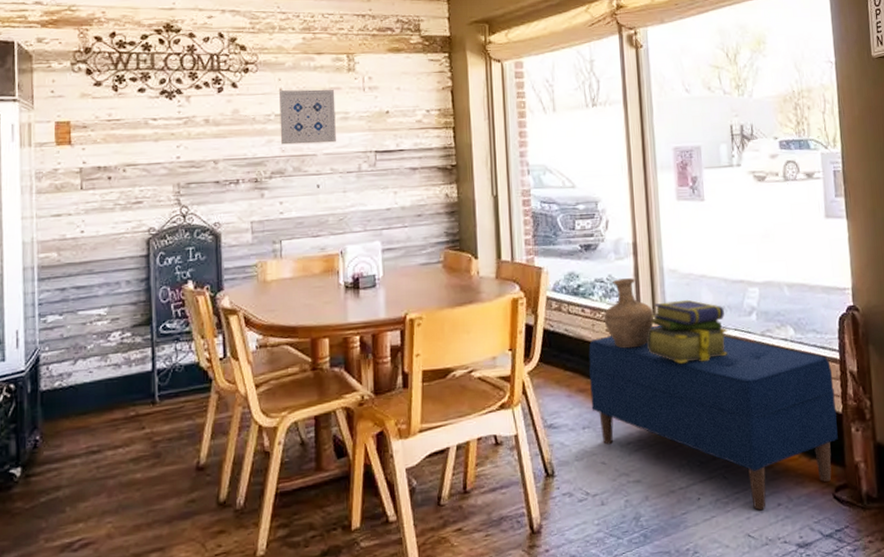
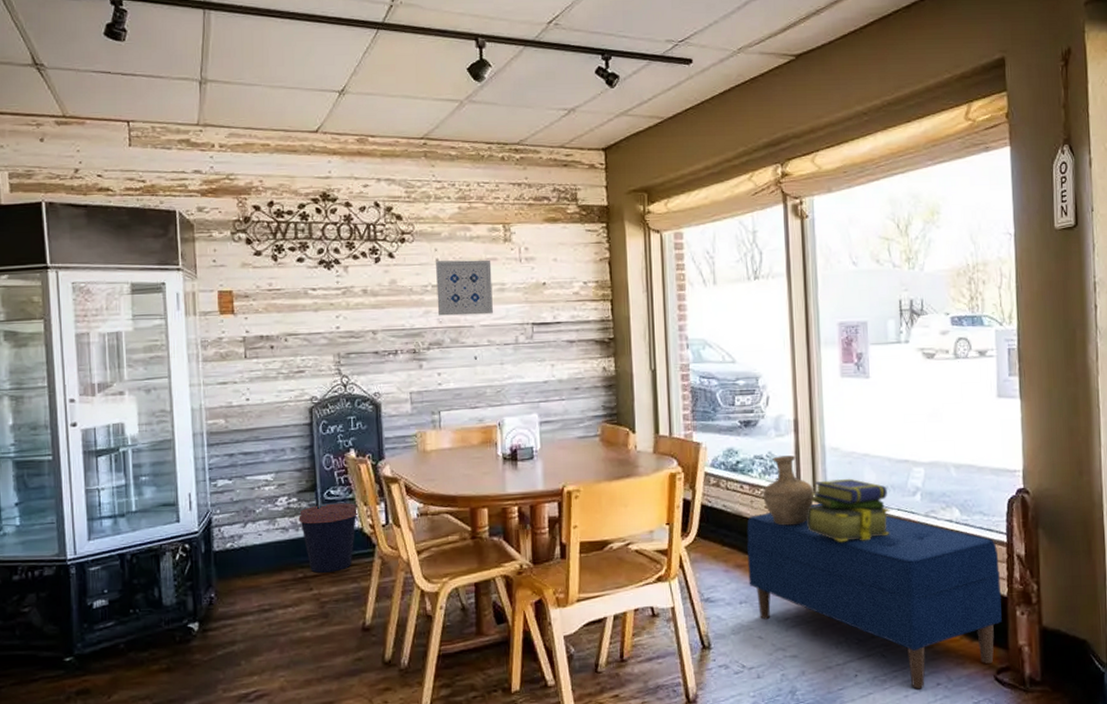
coffee cup: none [132,336,195,411] -> present [298,502,359,573]

